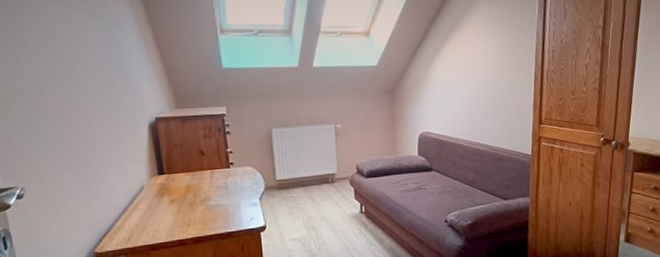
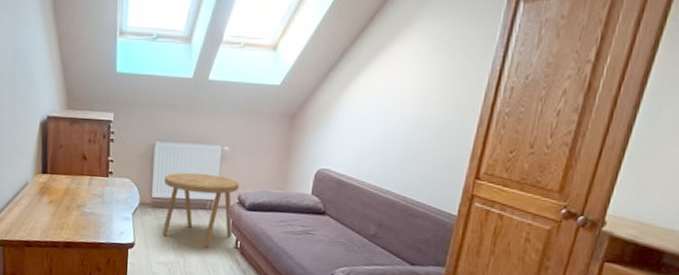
side table: none [285,150,357,217] -> present [162,172,239,247]

